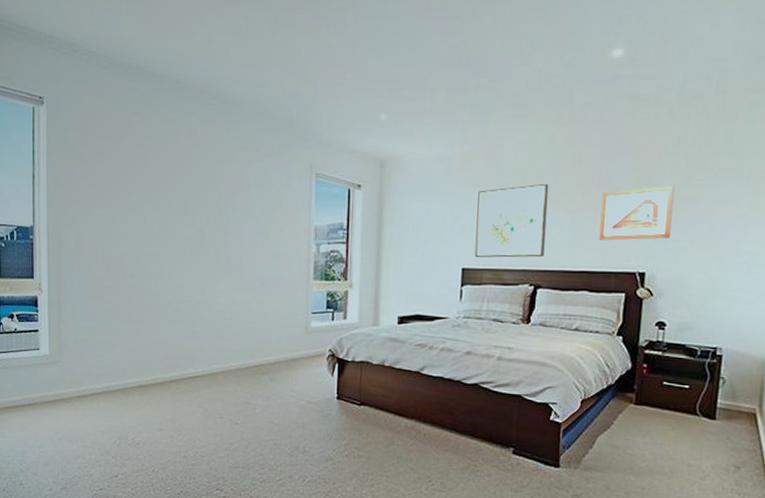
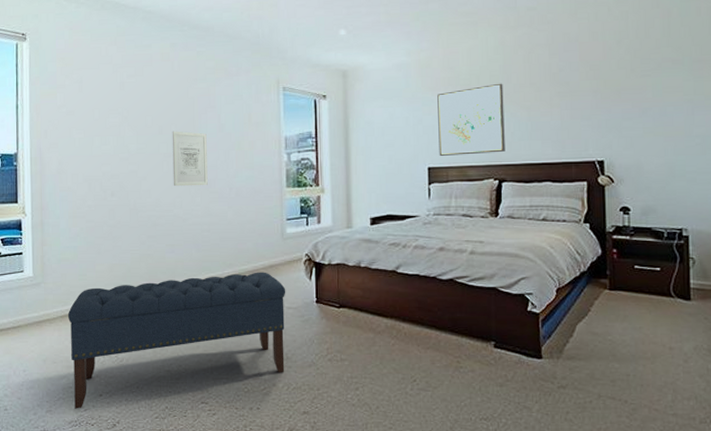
bench: none [85,364,307,488] -> present [68,272,286,409]
wall art: none [196,213,233,273] -> present [172,131,208,187]
picture frame: present [599,186,675,241] -> none [555,78,623,133]

